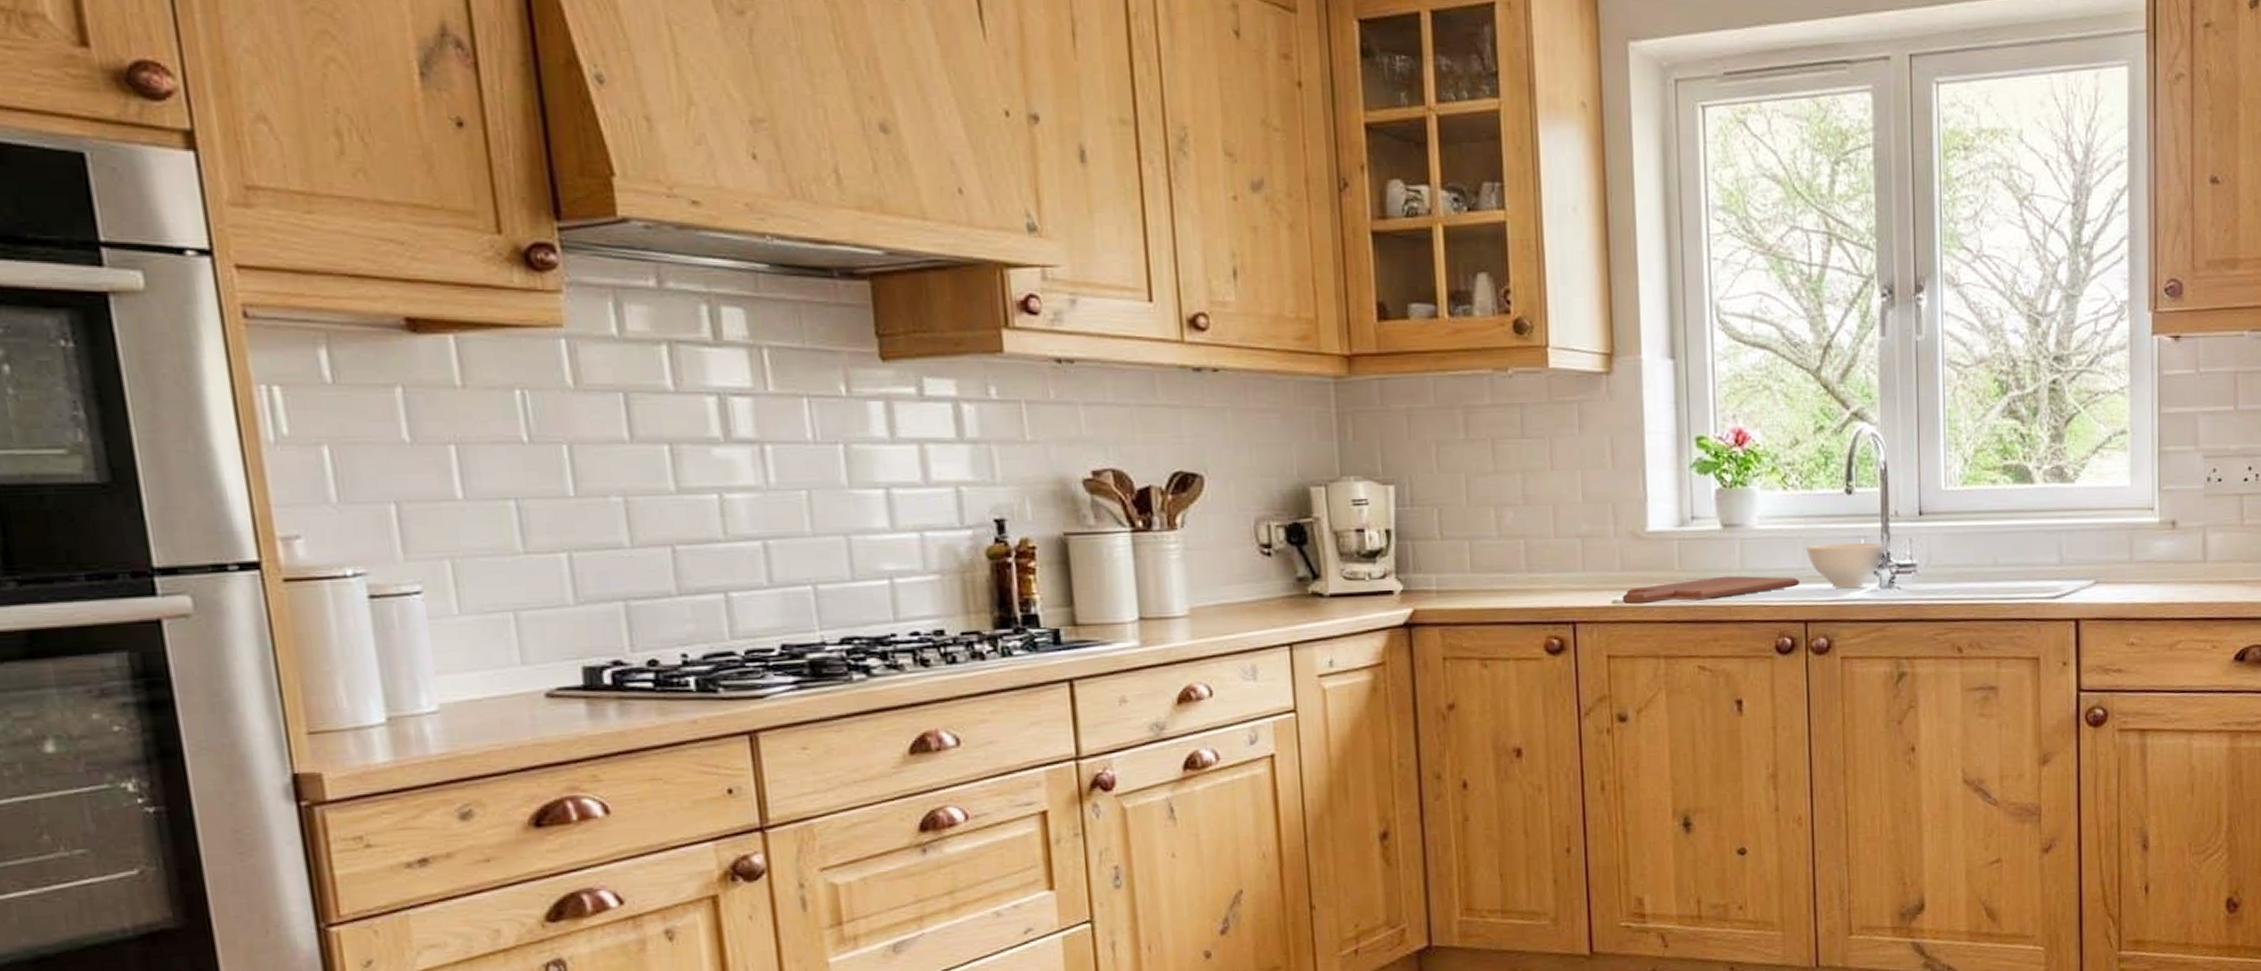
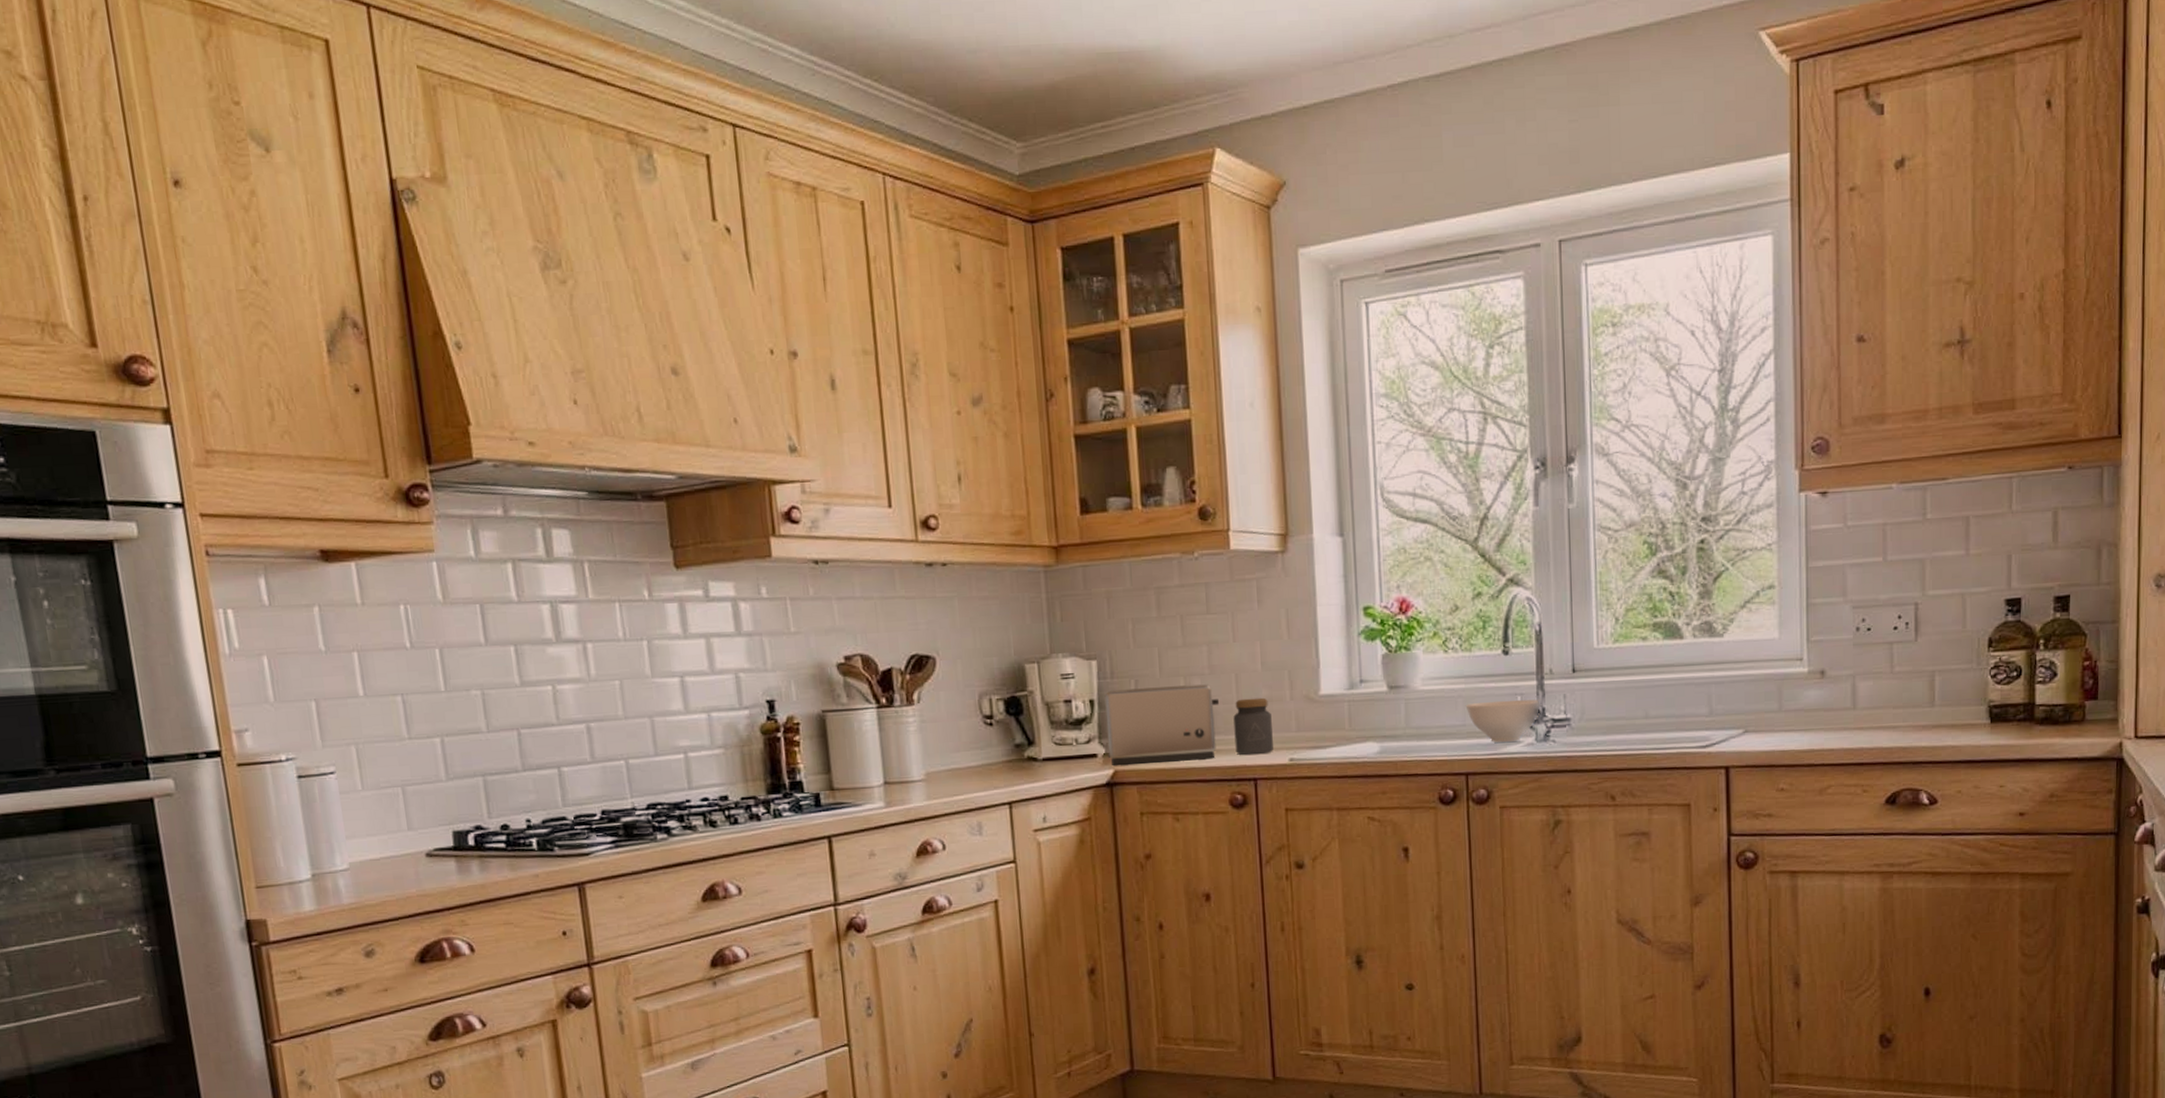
toaster: none [1403,516,1535,605] -> present [1104,684,1220,766]
jar: none [1550,532,1595,596] -> present [1233,697,1273,755]
cutting board: present [1622,575,1800,605] -> none [1298,733,1460,762]

